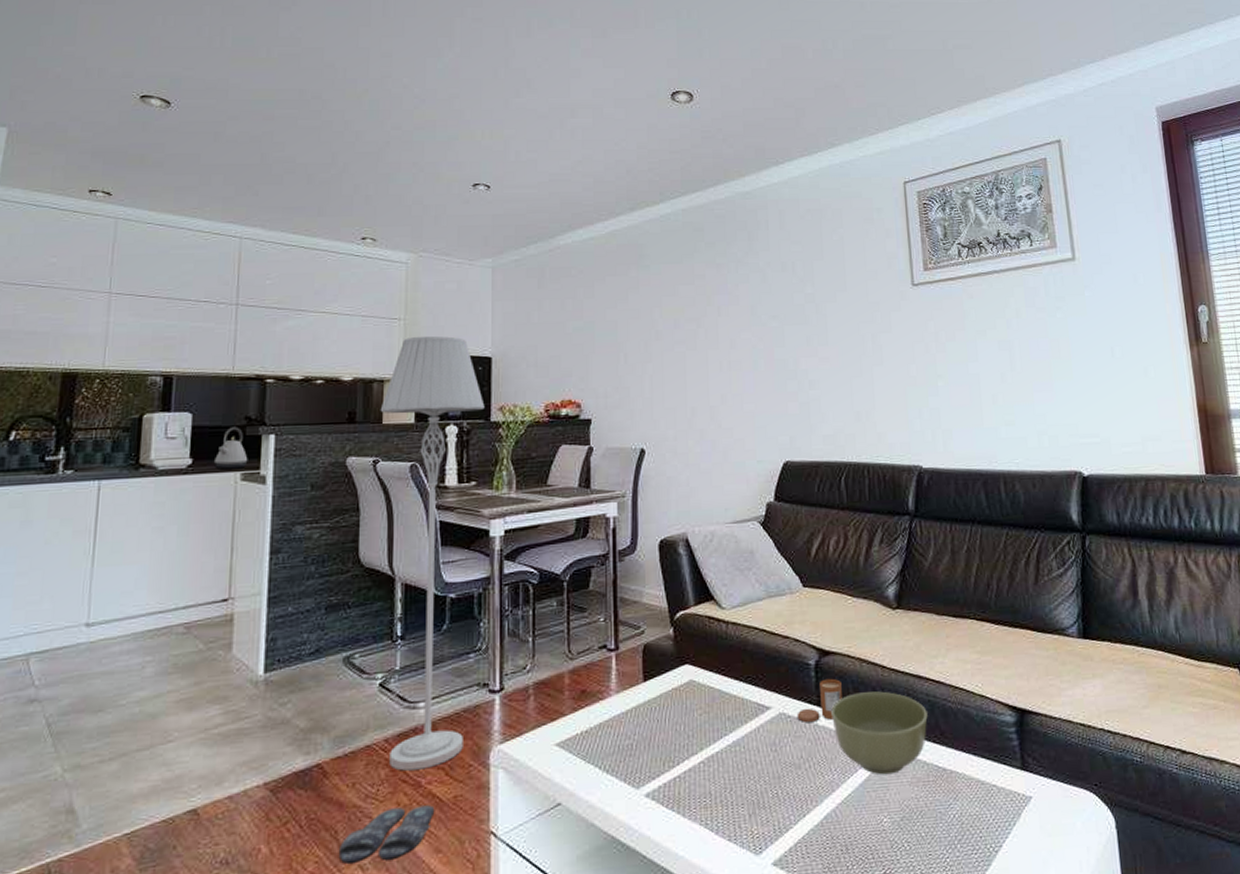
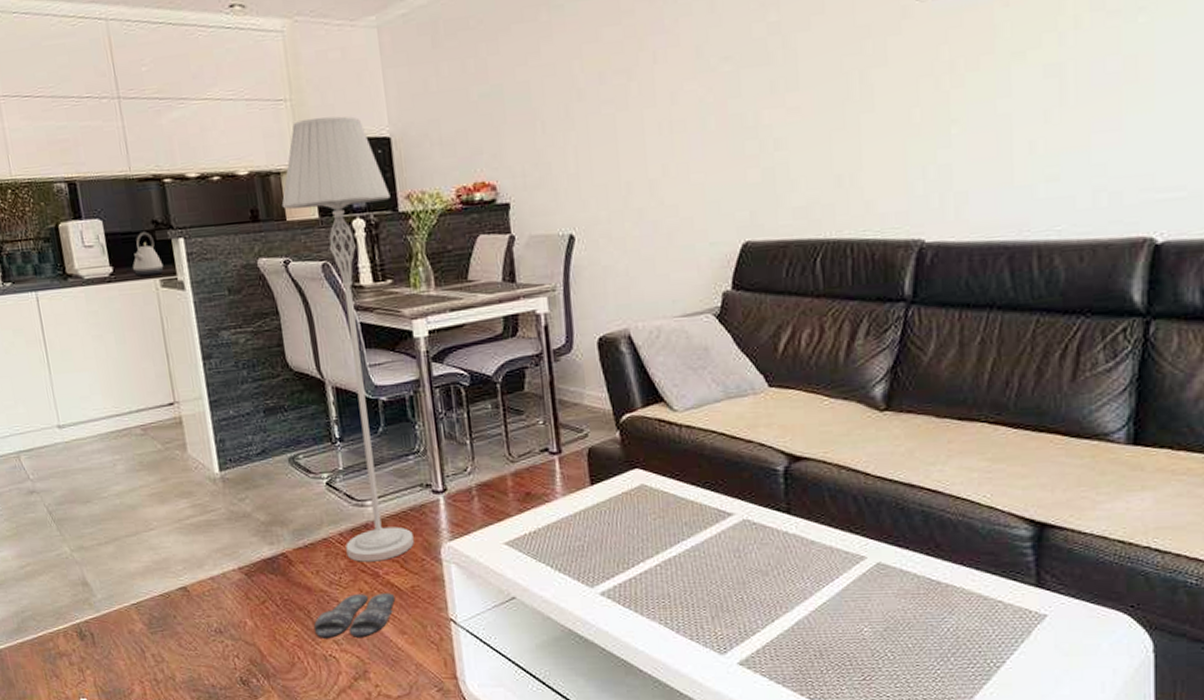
candle: present [797,678,842,722] -> none [763,485,816,530]
bowl: present [831,691,928,775] -> none [803,500,920,586]

